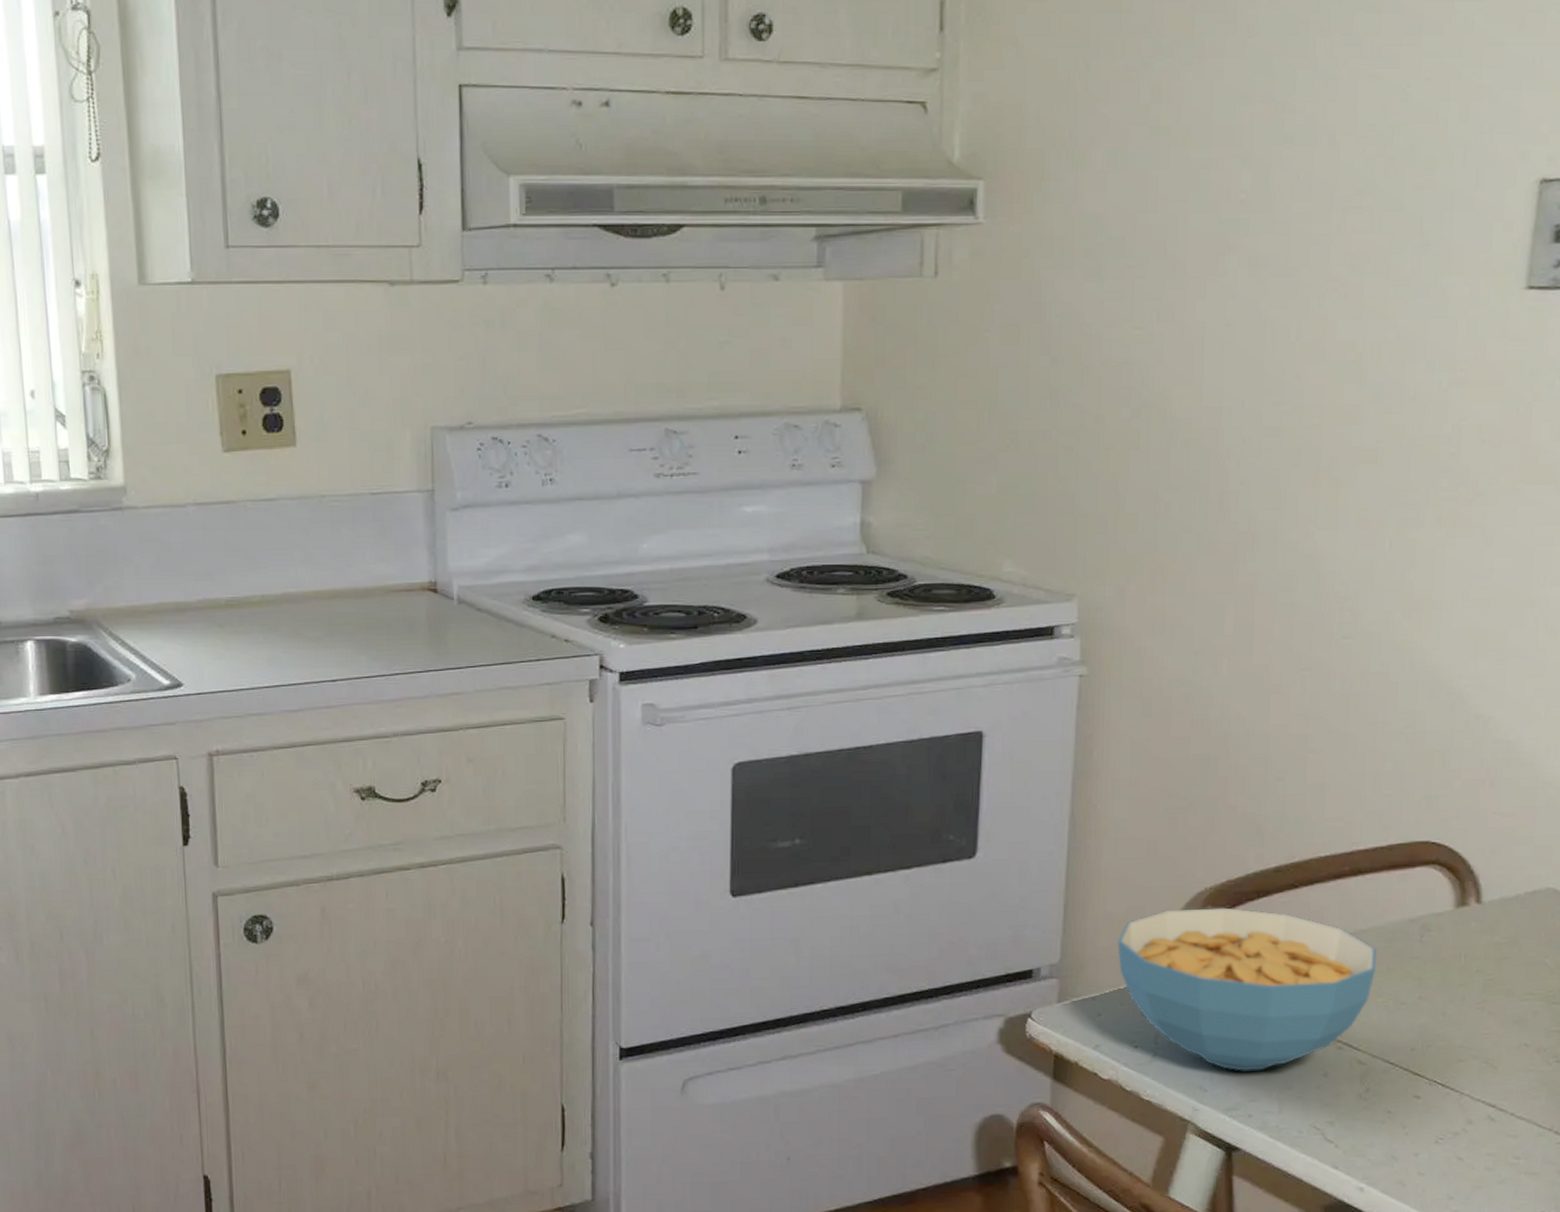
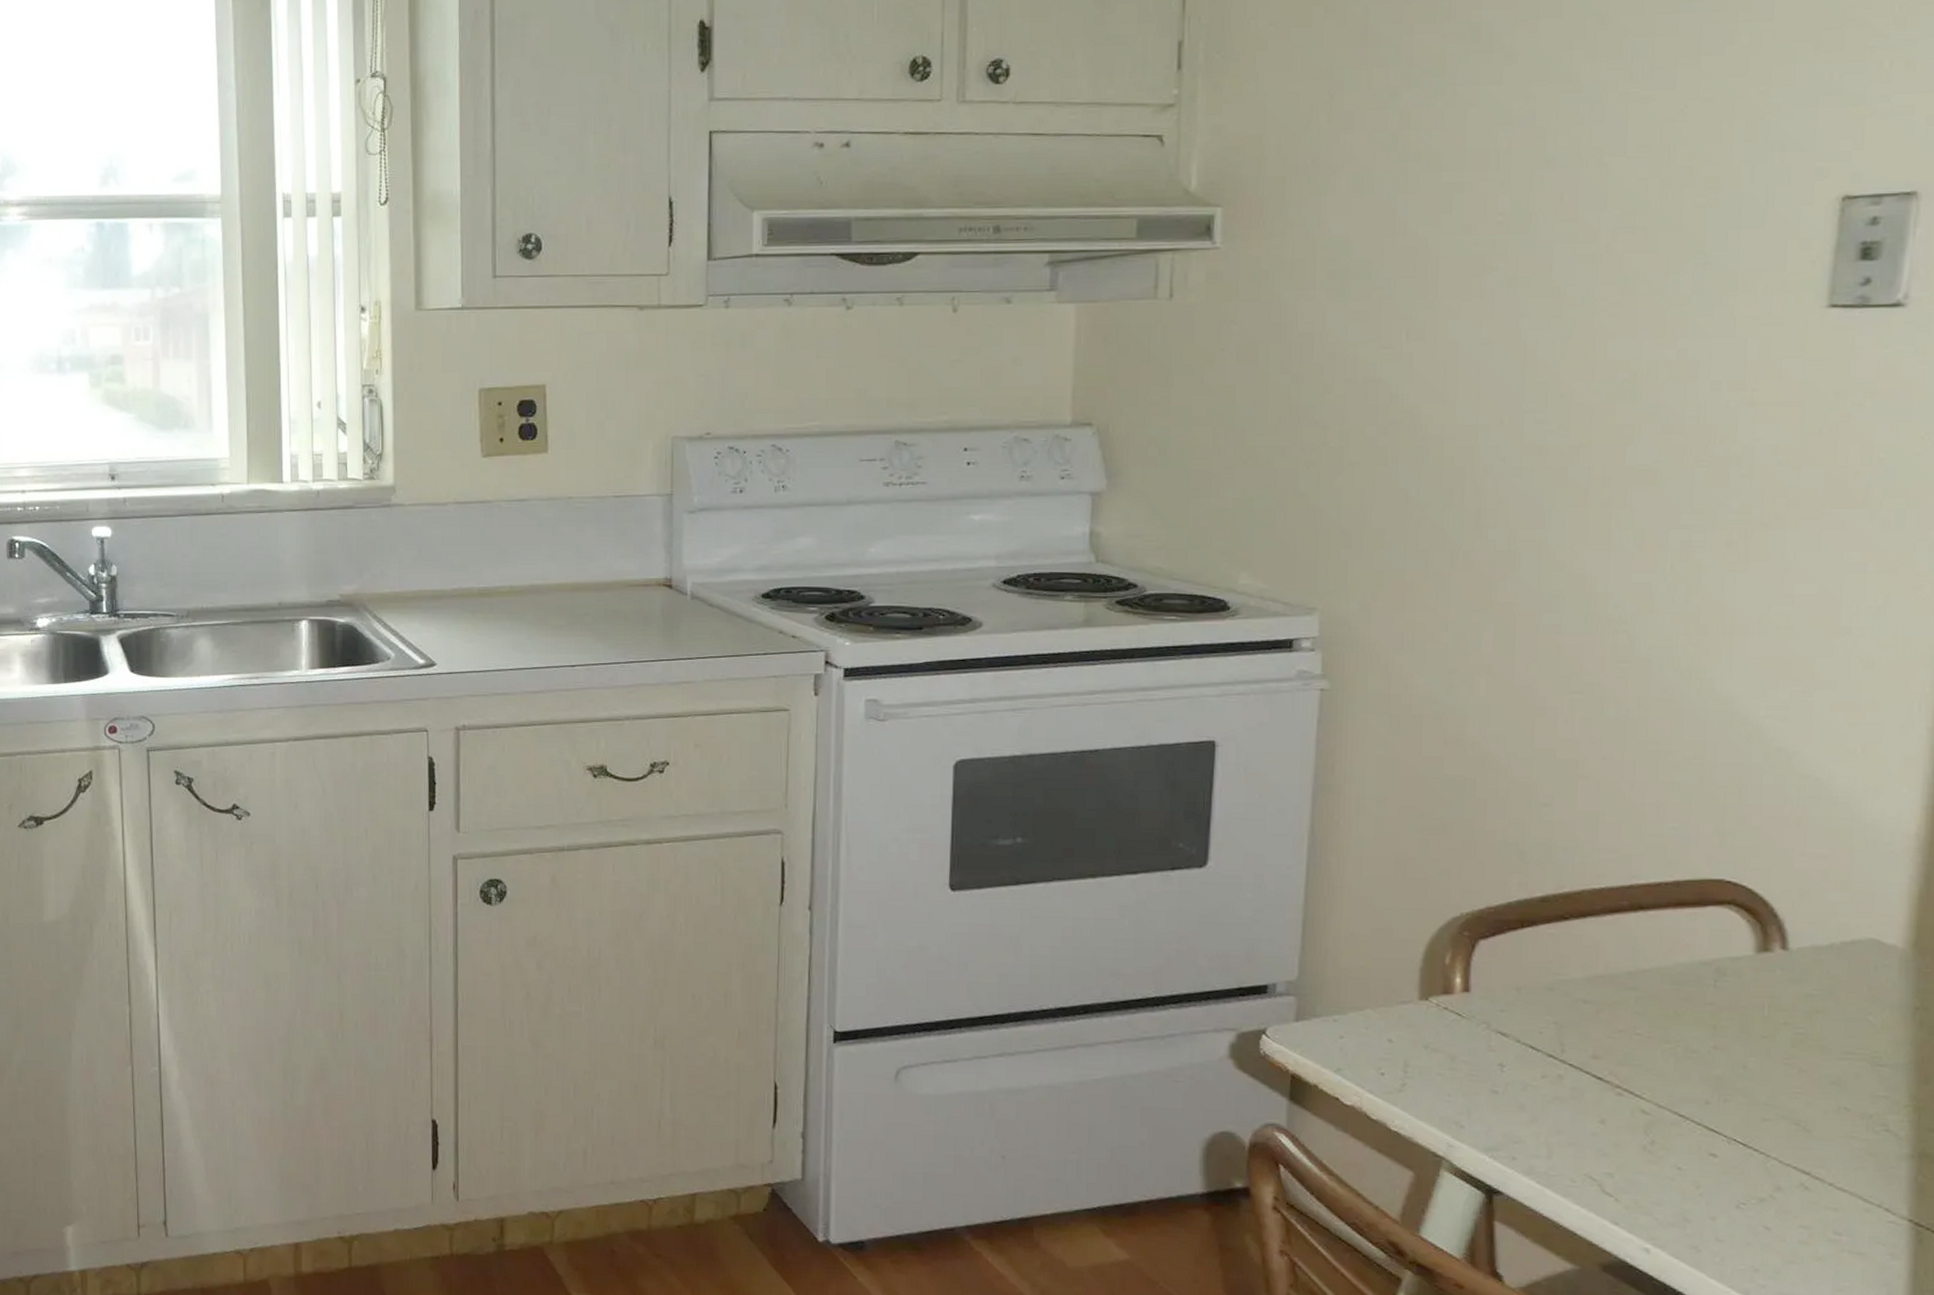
cereal bowl: present [1117,907,1376,1071] -> none [1362,934,1662,1111]

